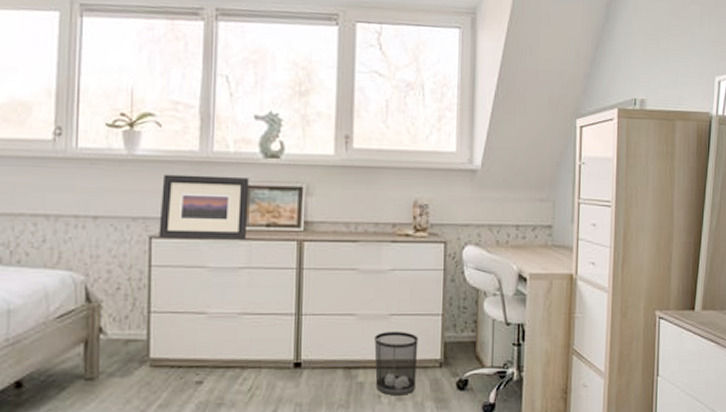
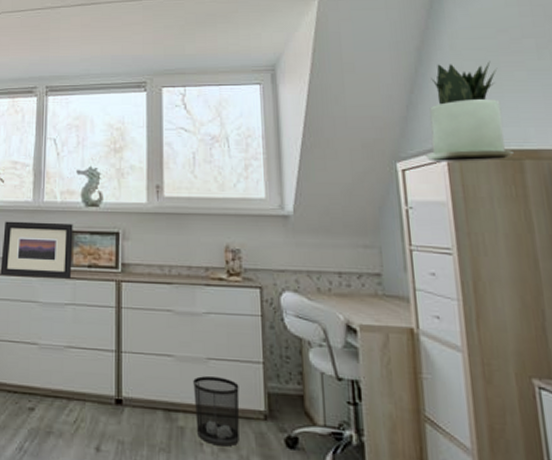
planter: none [600,22,670,122] -> present [425,61,515,163]

